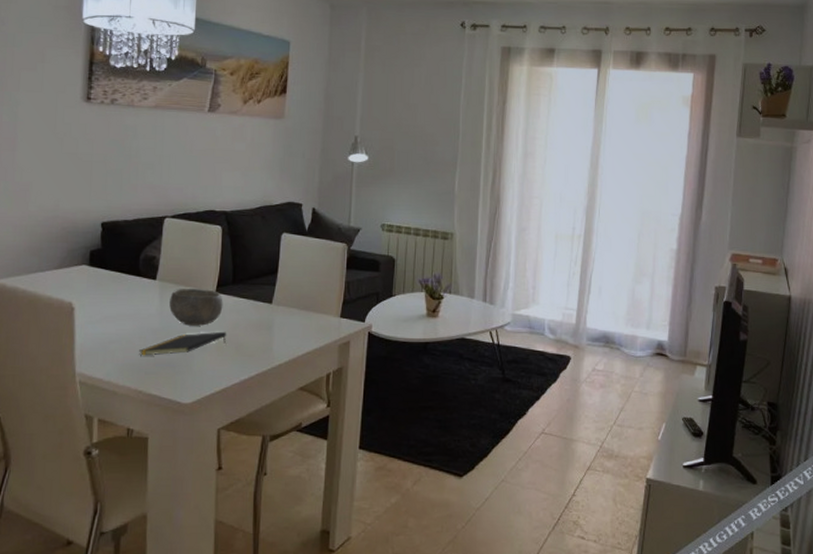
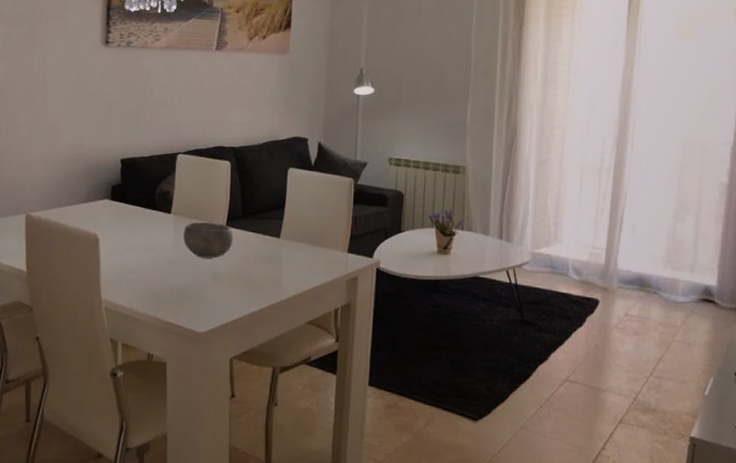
notepad: present [139,331,227,356] -> none [157,264,238,286]

